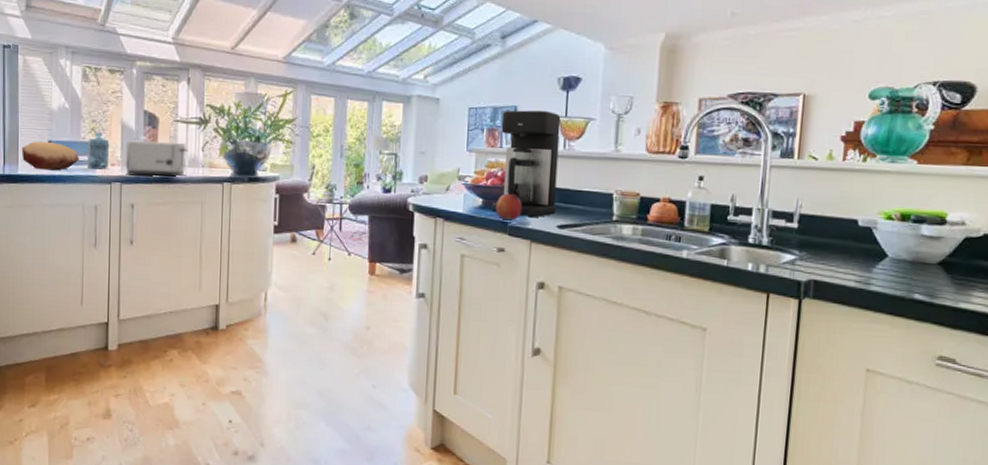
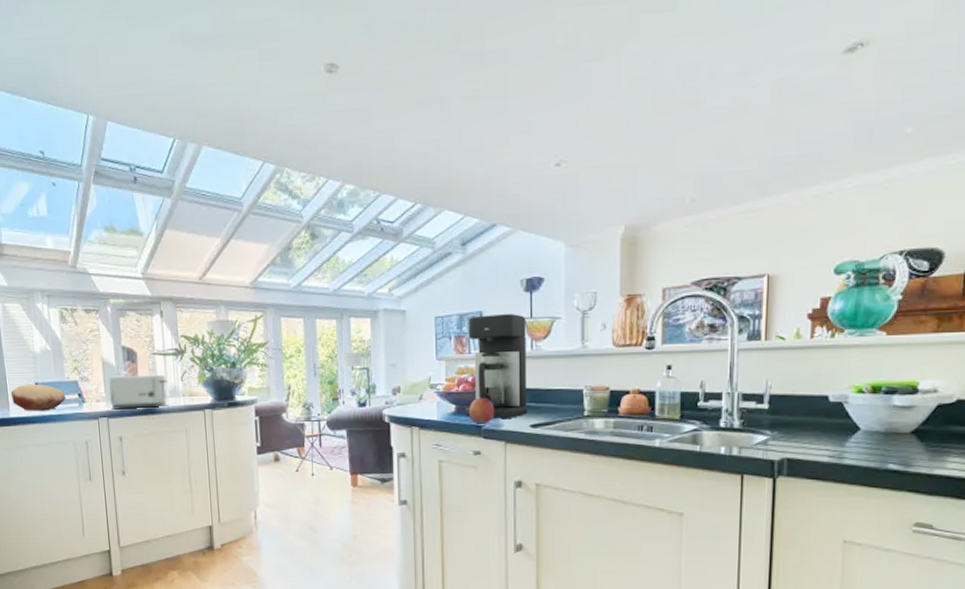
canister: present [86,132,110,170] -> none [71,371,94,407]

